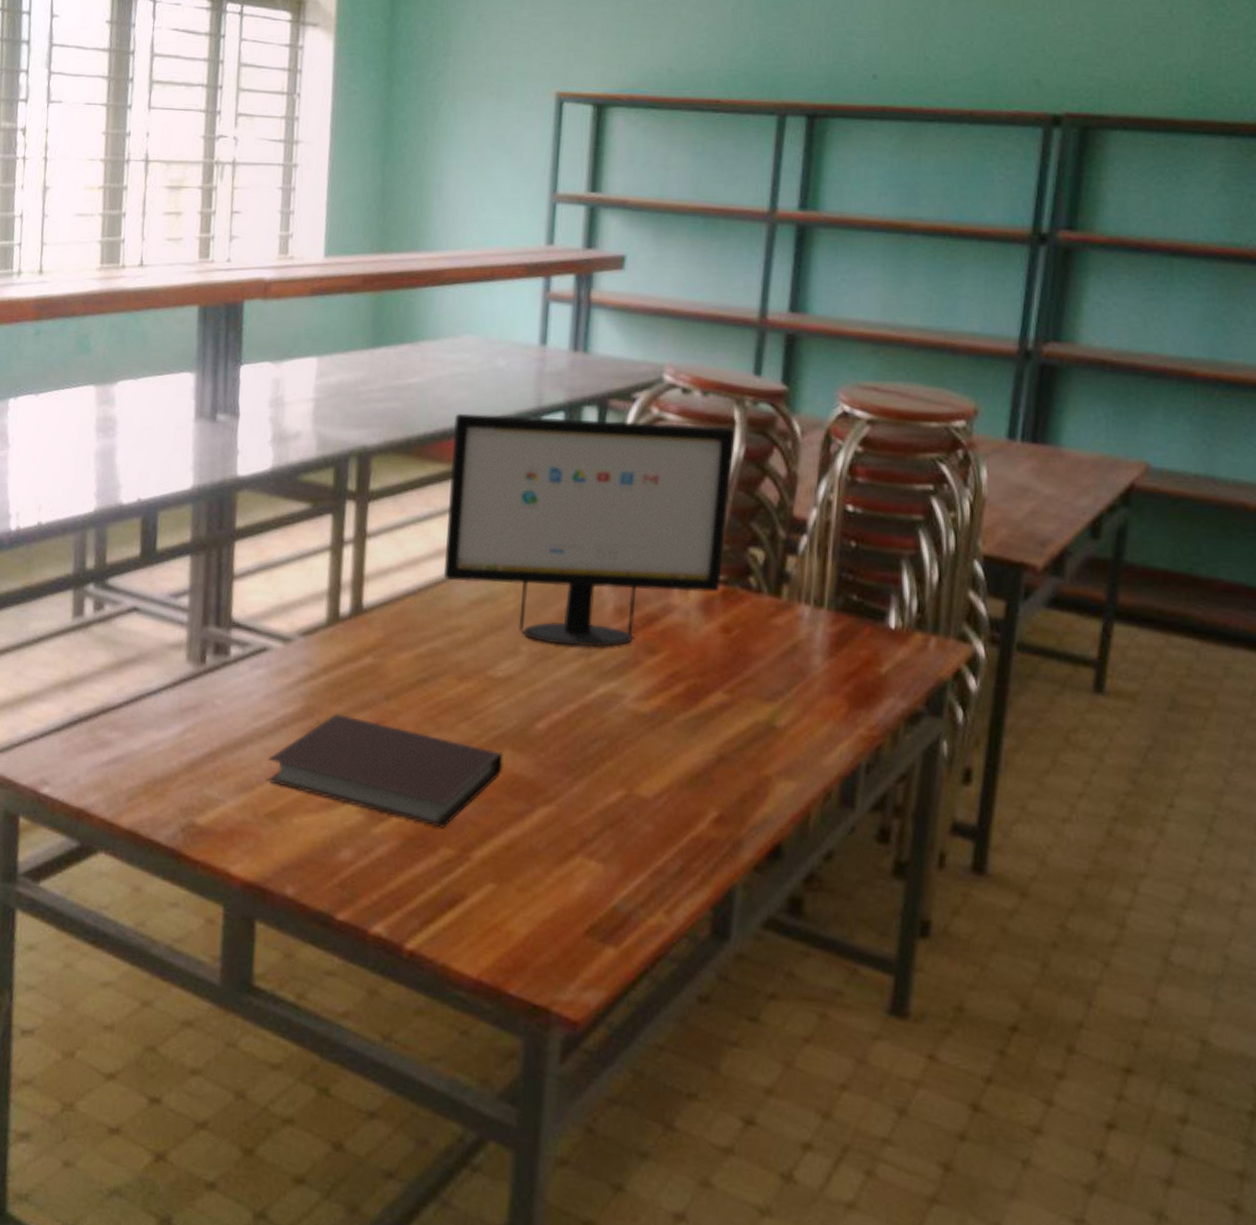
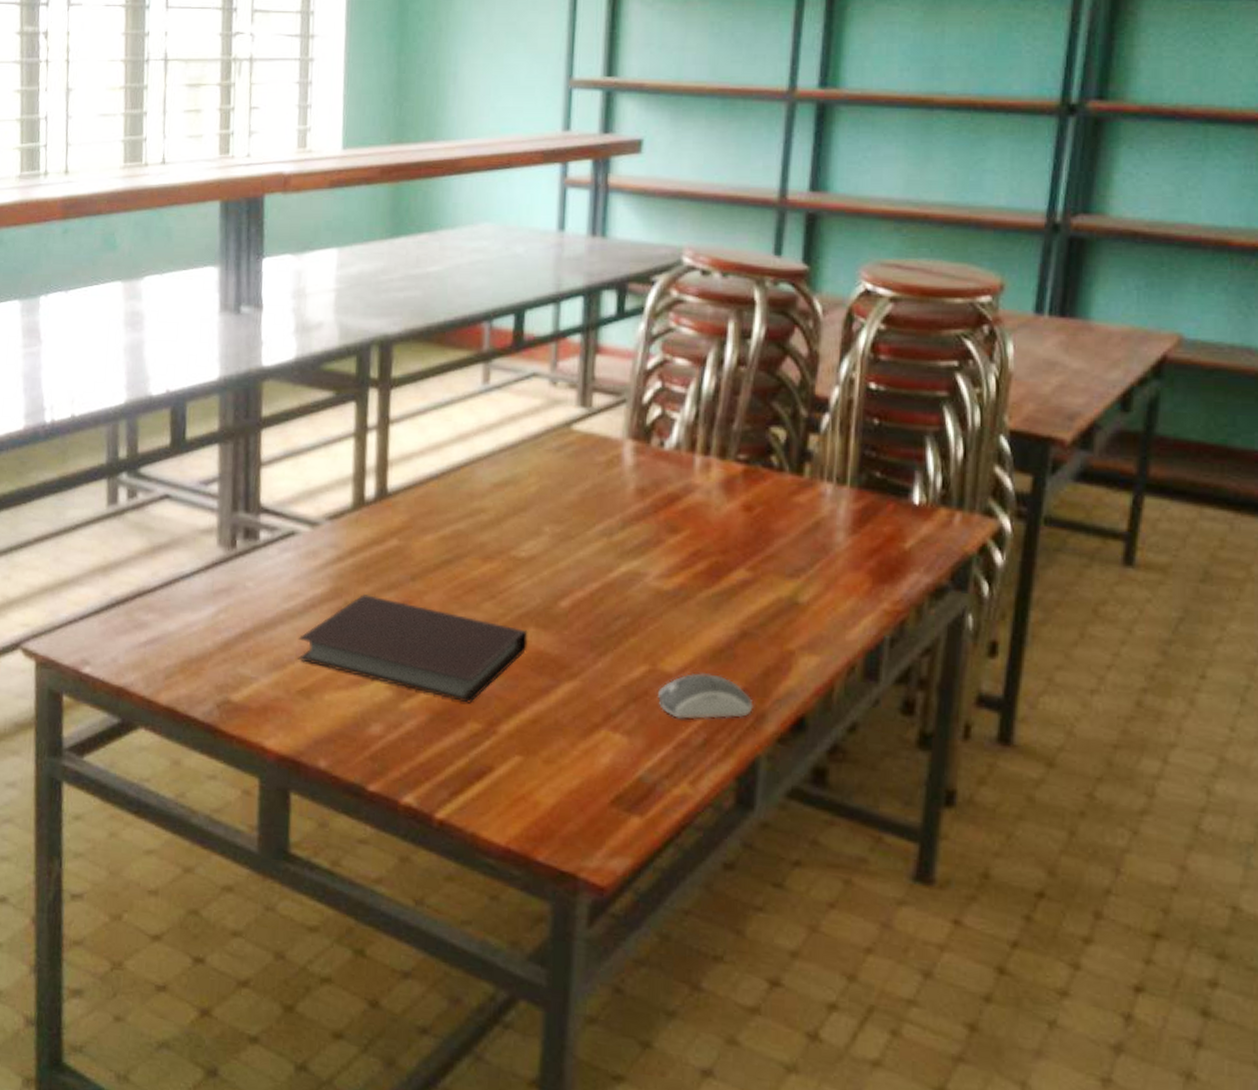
computer monitor: present [443,413,736,648] -> none [465,300,756,528]
computer mouse: none [633,797,730,846] -> present [656,672,754,719]

